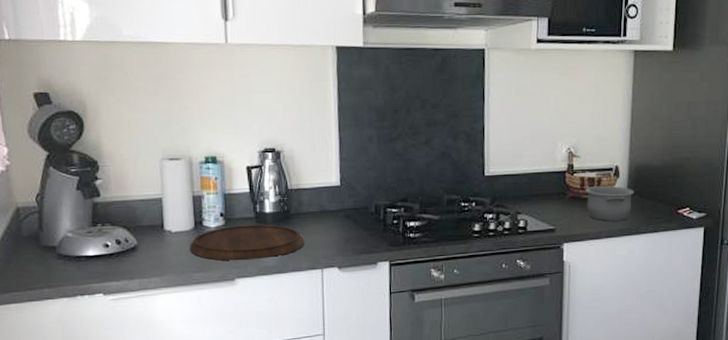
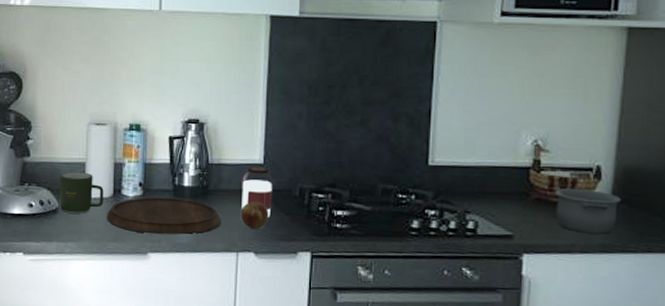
mug: none [135,208,185,249] -> present [59,171,104,214]
jar: none [321,188,351,234] -> present [241,166,274,217]
fruit: none [322,220,349,247] -> present [240,201,269,230]

